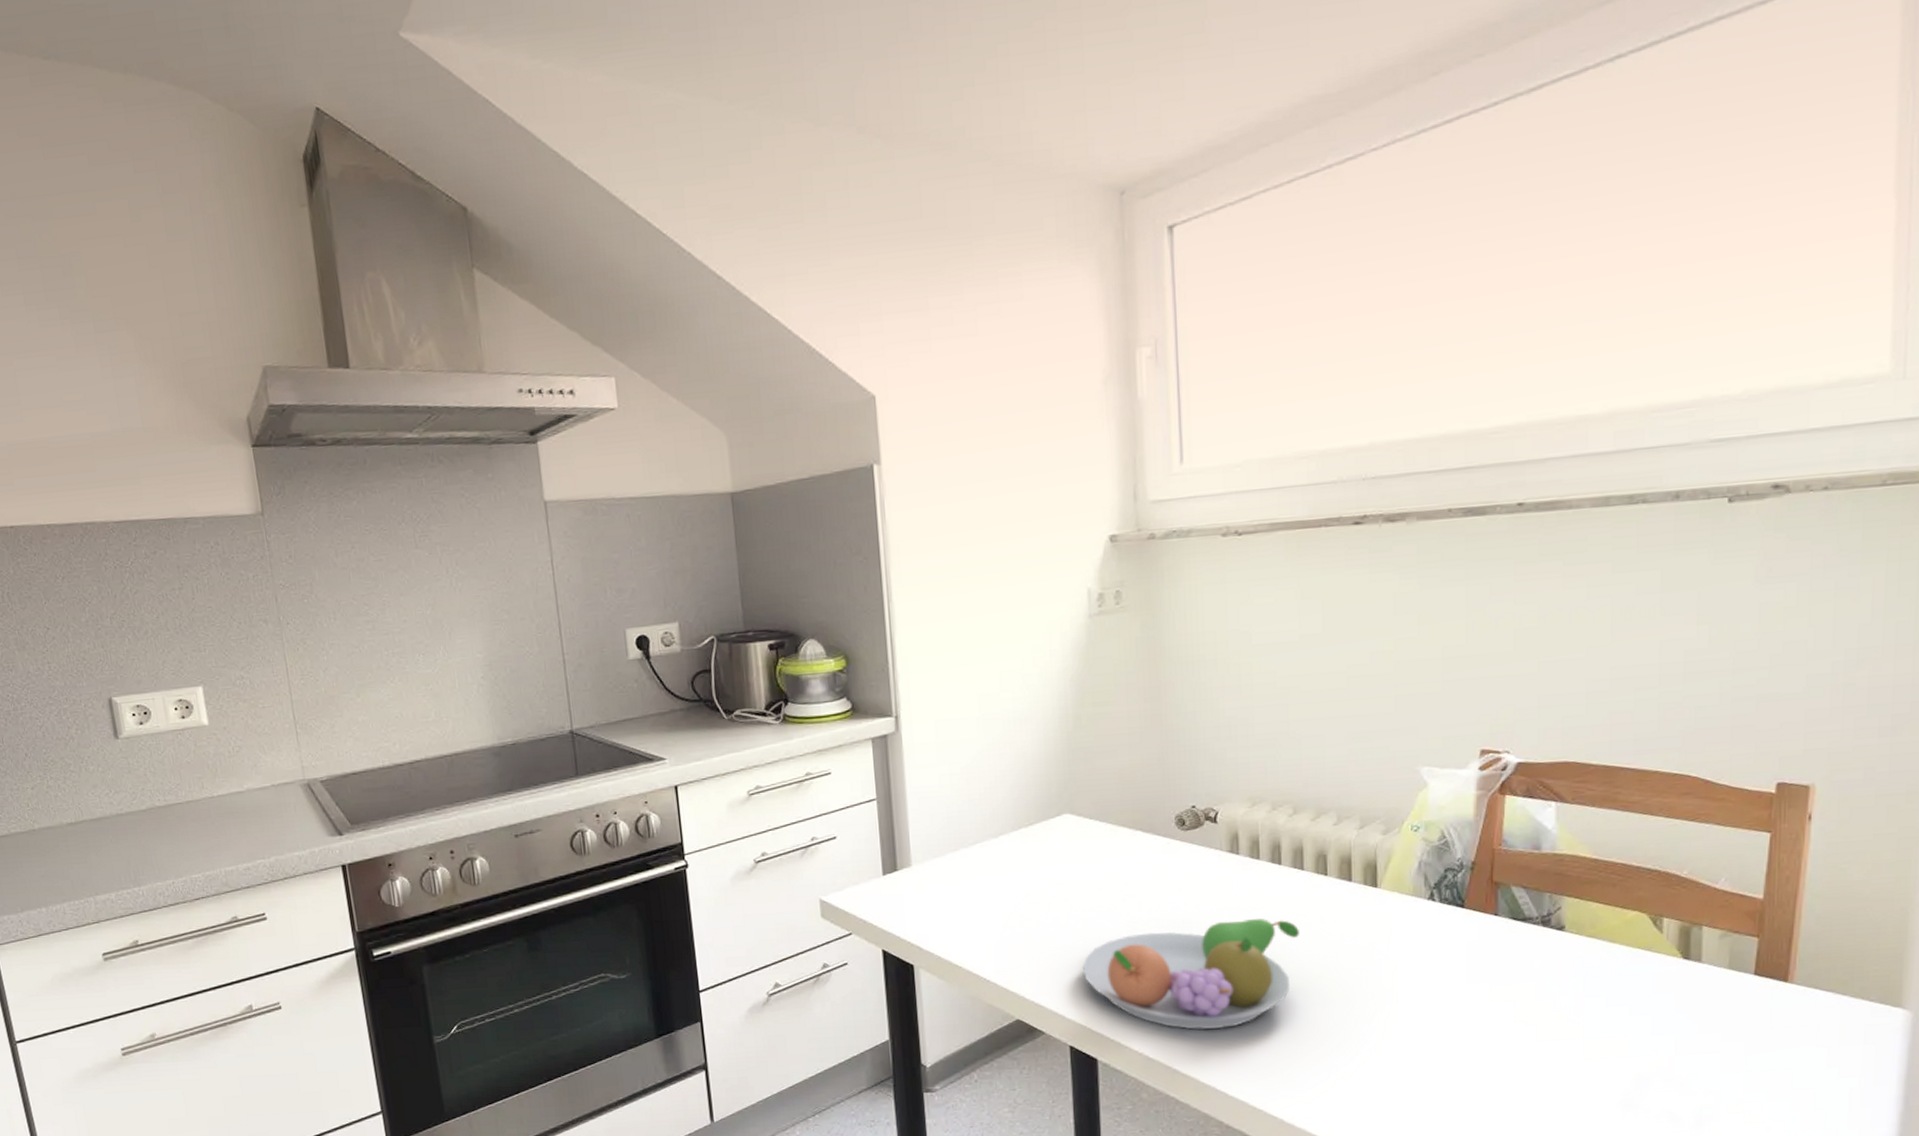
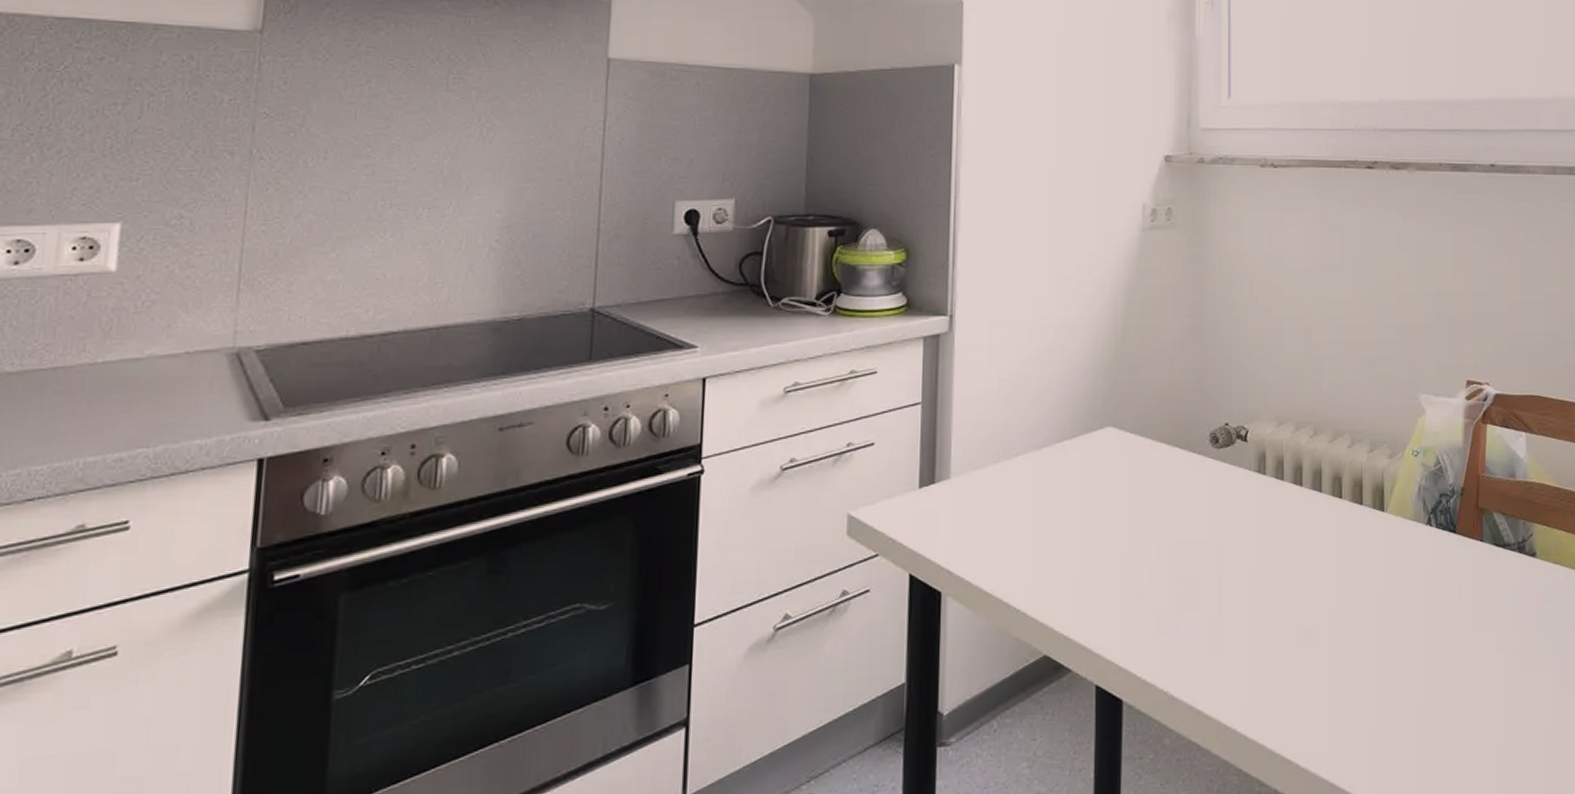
fruit bowl: present [1082,918,1299,1030] -> none [1114,542,1317,664]

